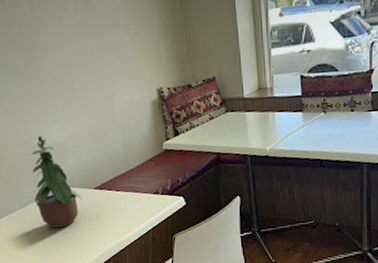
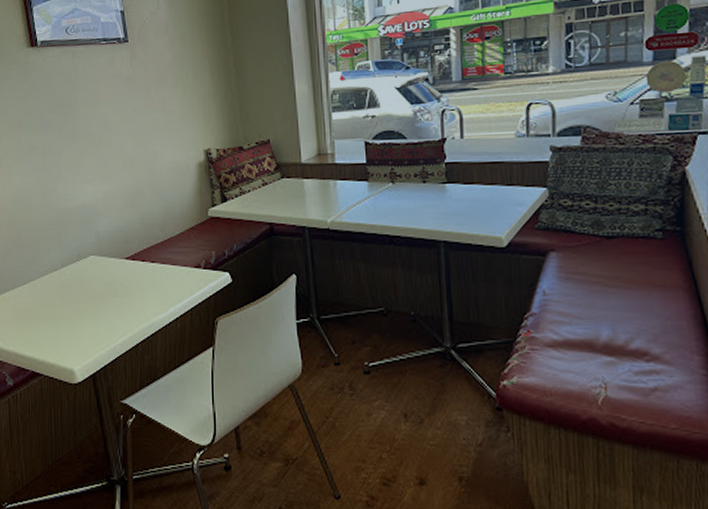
potted plant: present [31,136,83,228] -> none [55,196,111,304]

